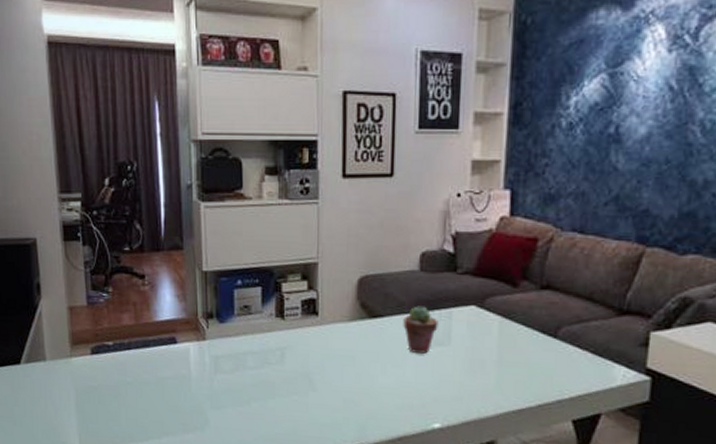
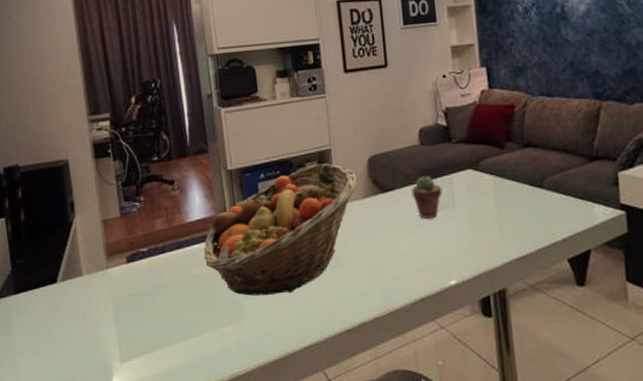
fruit basket: none [170,277,344,411] -> present [204,163,358,296]

